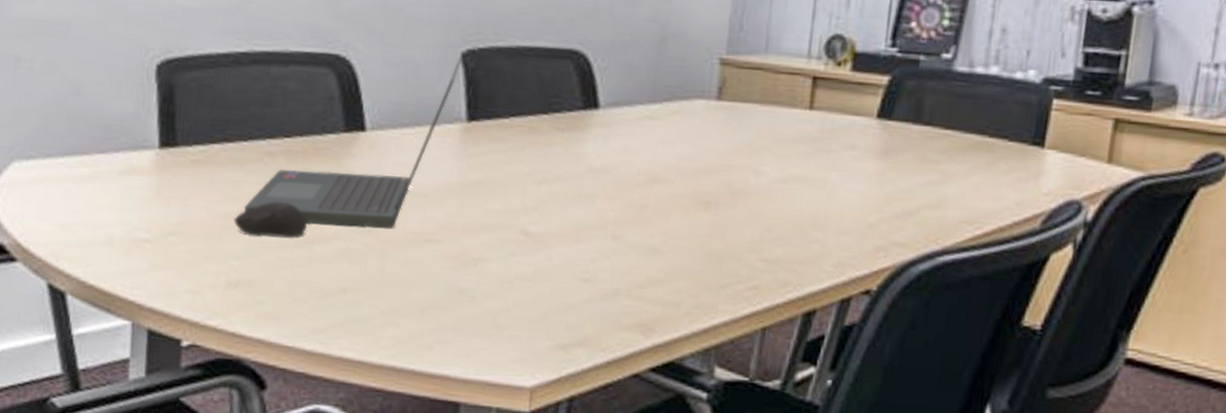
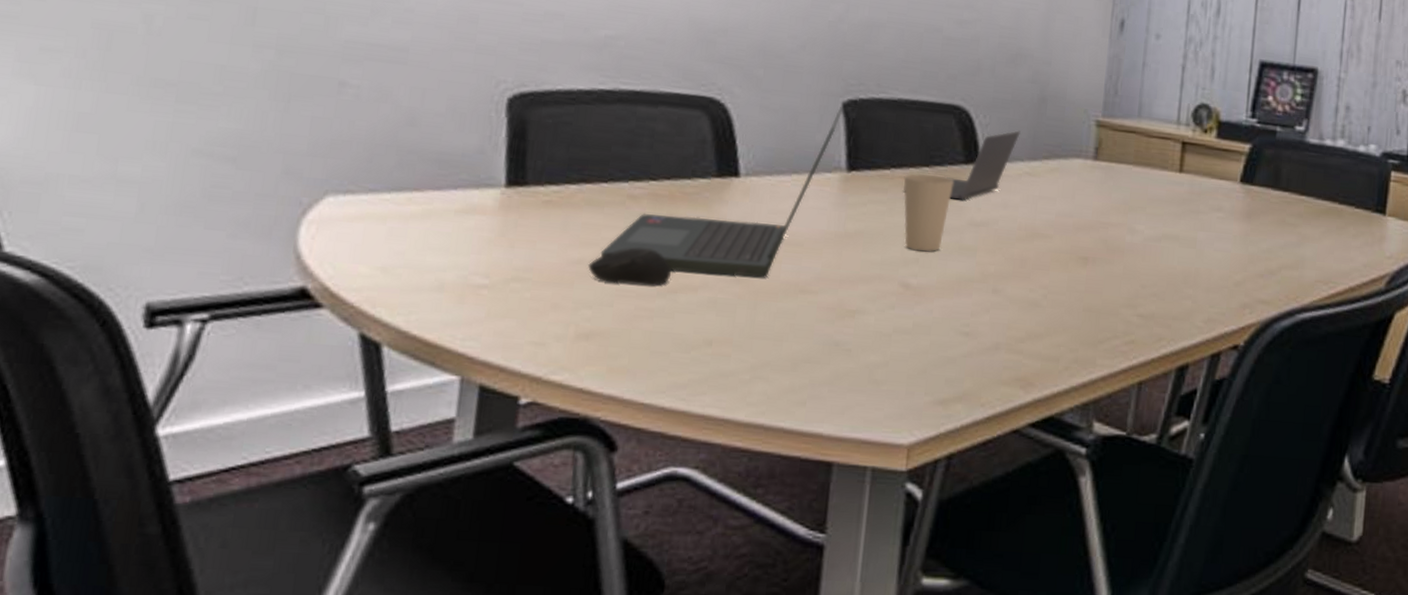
cup: none [522,121,572,199] -> present [903,173,954,251]
laptop computer: none [523,73,640,147] -> present [904,130,1021,200]

